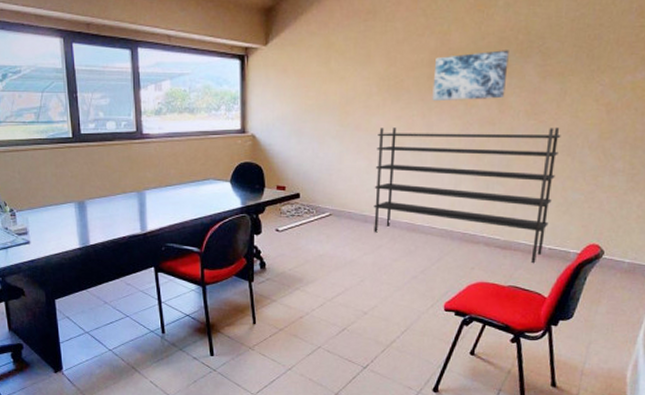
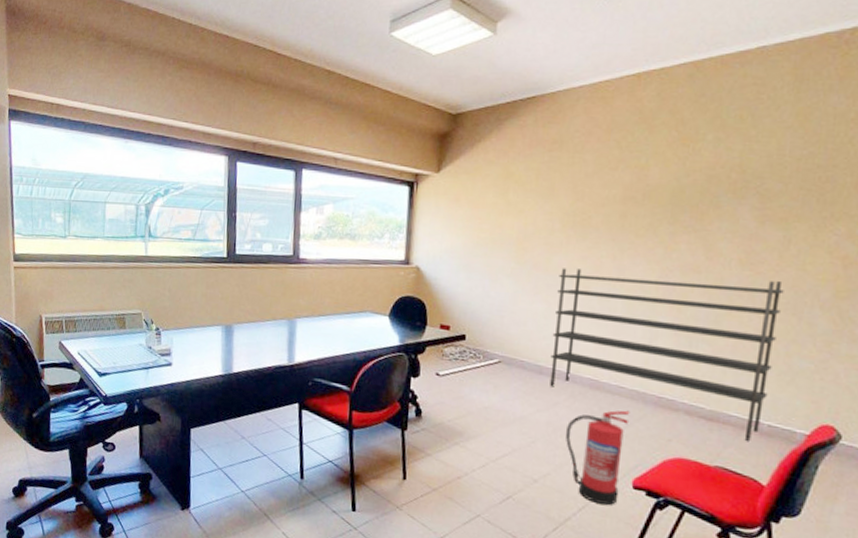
fire extinguisher: none [389,247,441,326] -> present [566,410,631,505]
wall art: present [432,50,509,100] -> none [625,189,719,244]

